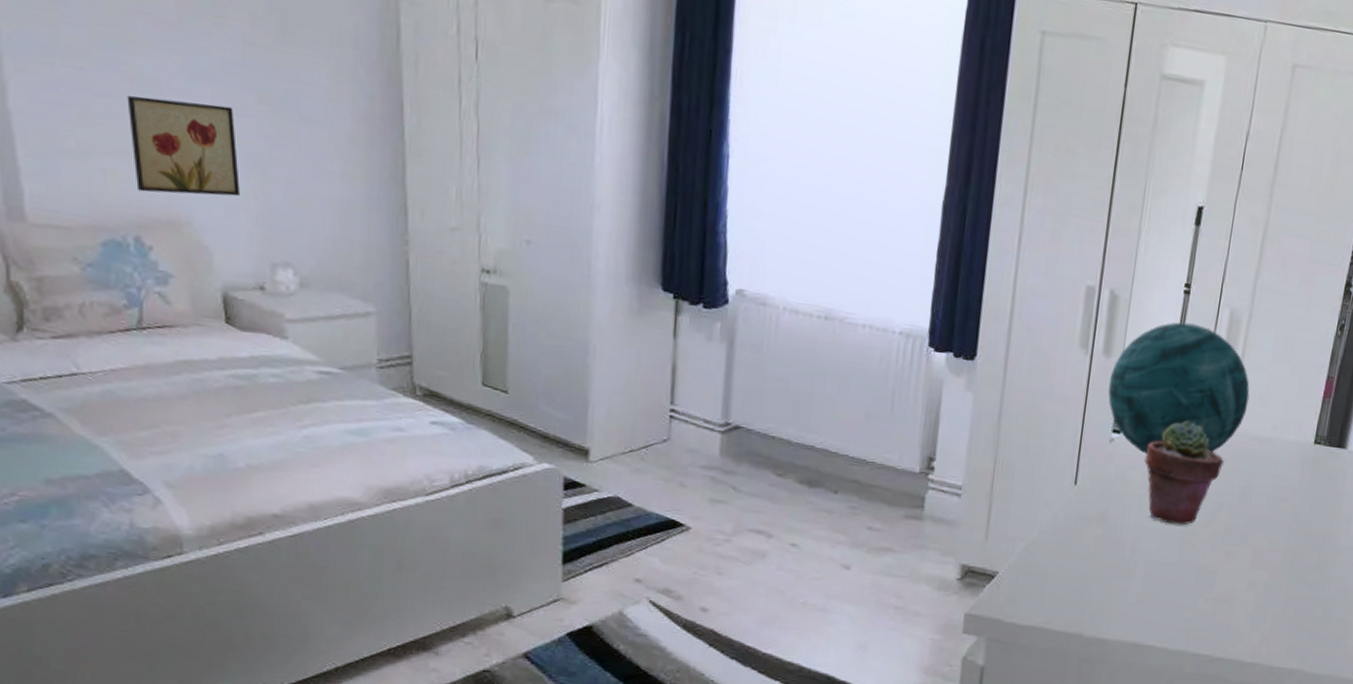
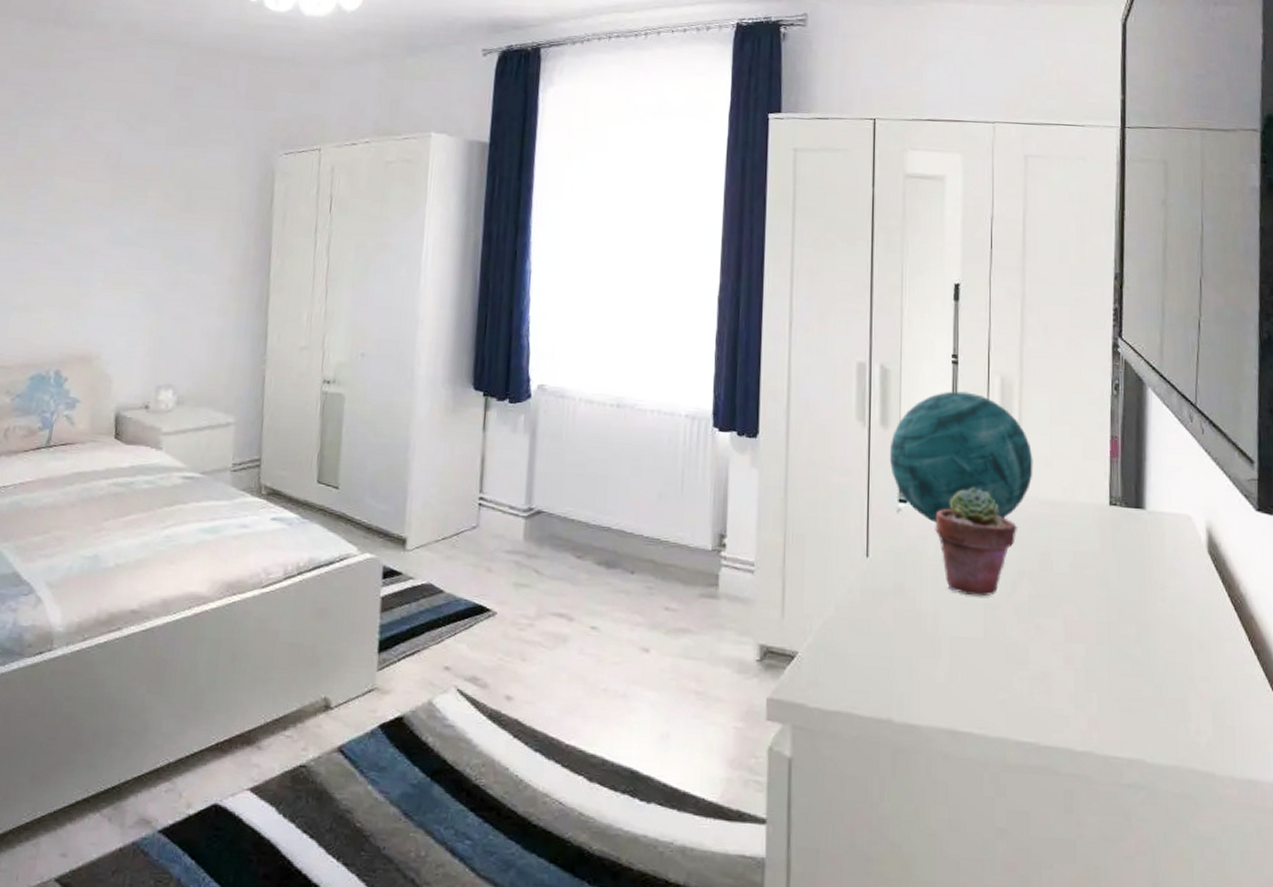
wall art: present [127,95,240,197] -> none [62,260,143,335]

